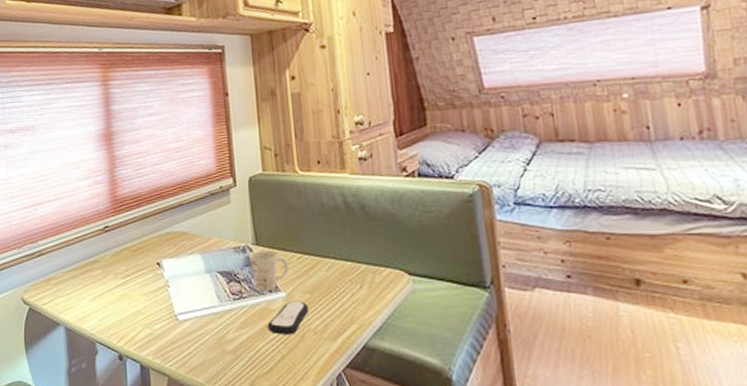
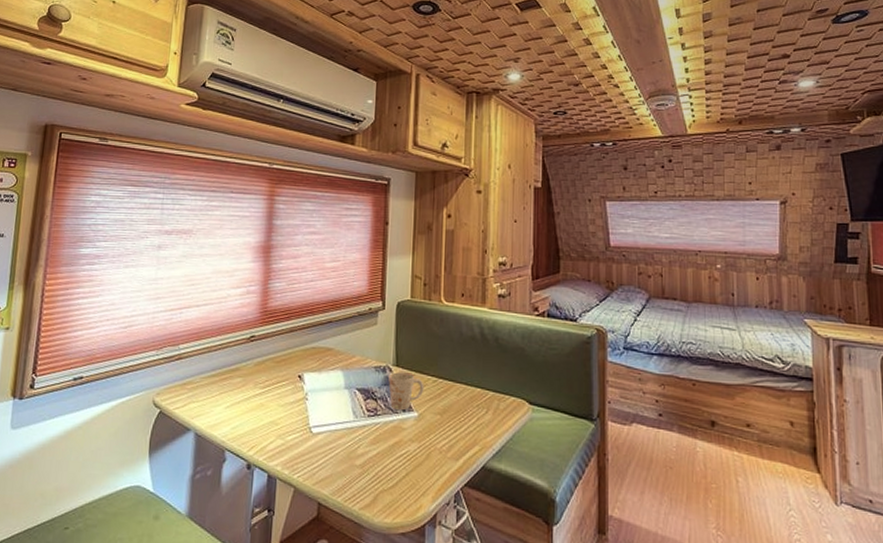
remote control: present [267,301,309,335] -> none [397,421,437,453]

